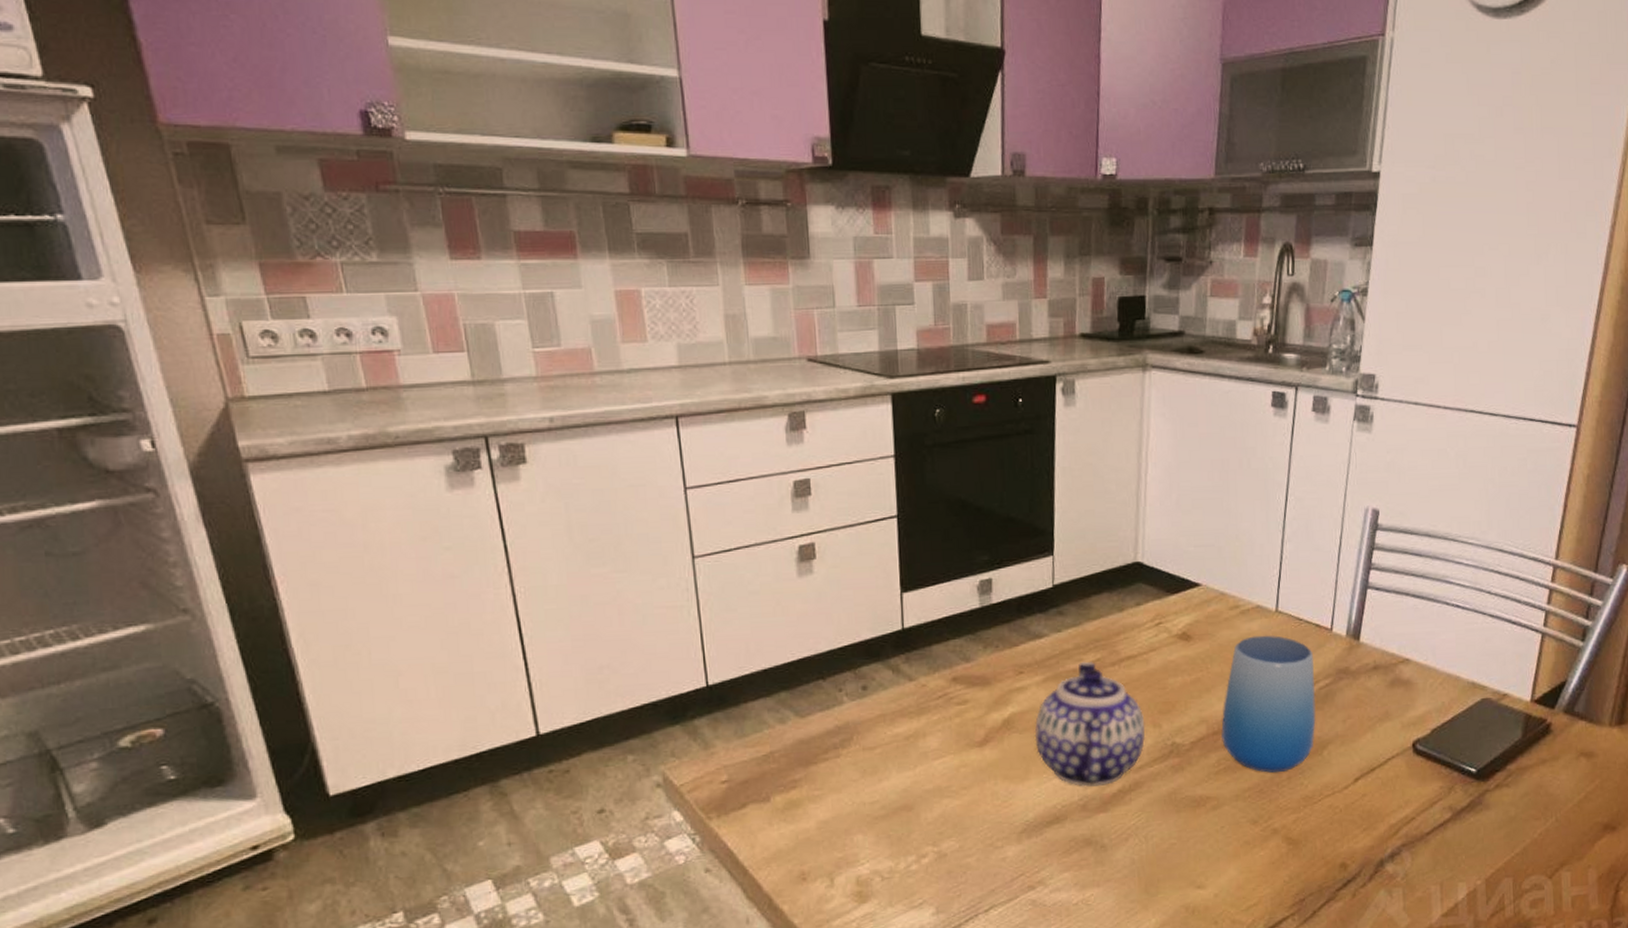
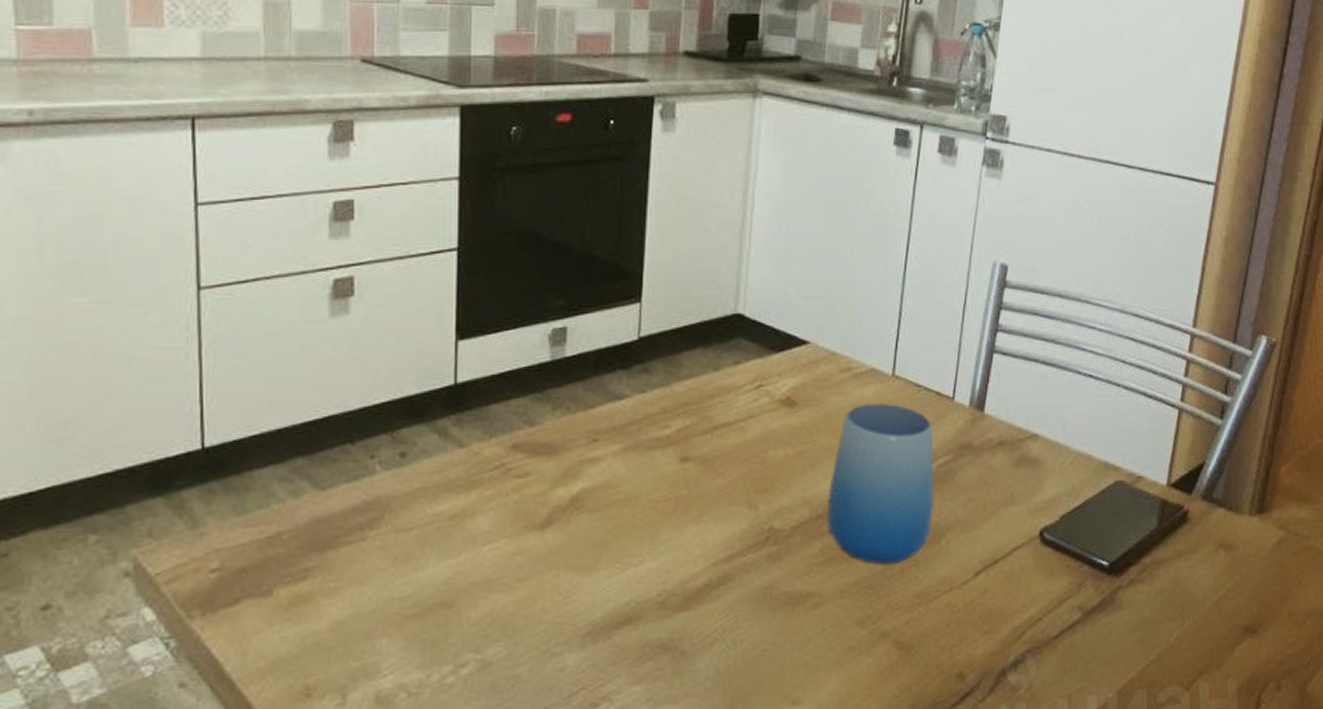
teapot: present [1034,661,1146,787] -> none [607,428,739,580]

